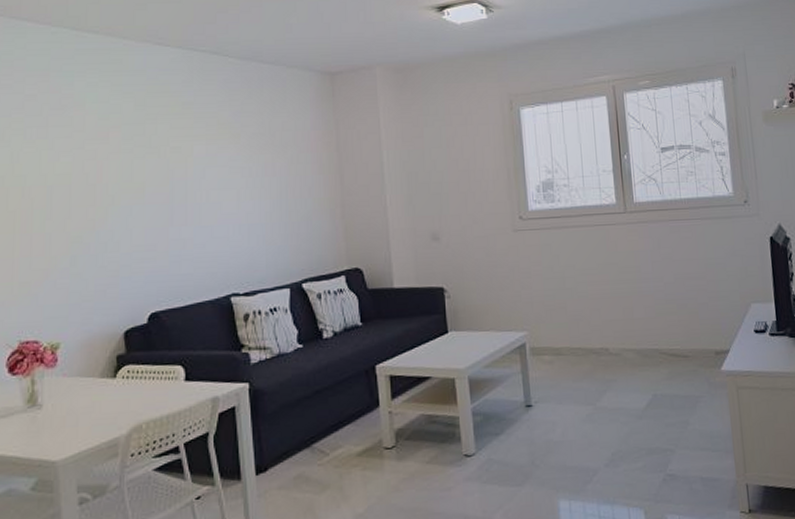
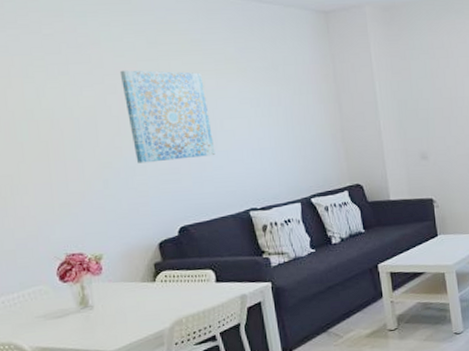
wall art: none [102,134,198,239] -> present [119,70,216,164]

